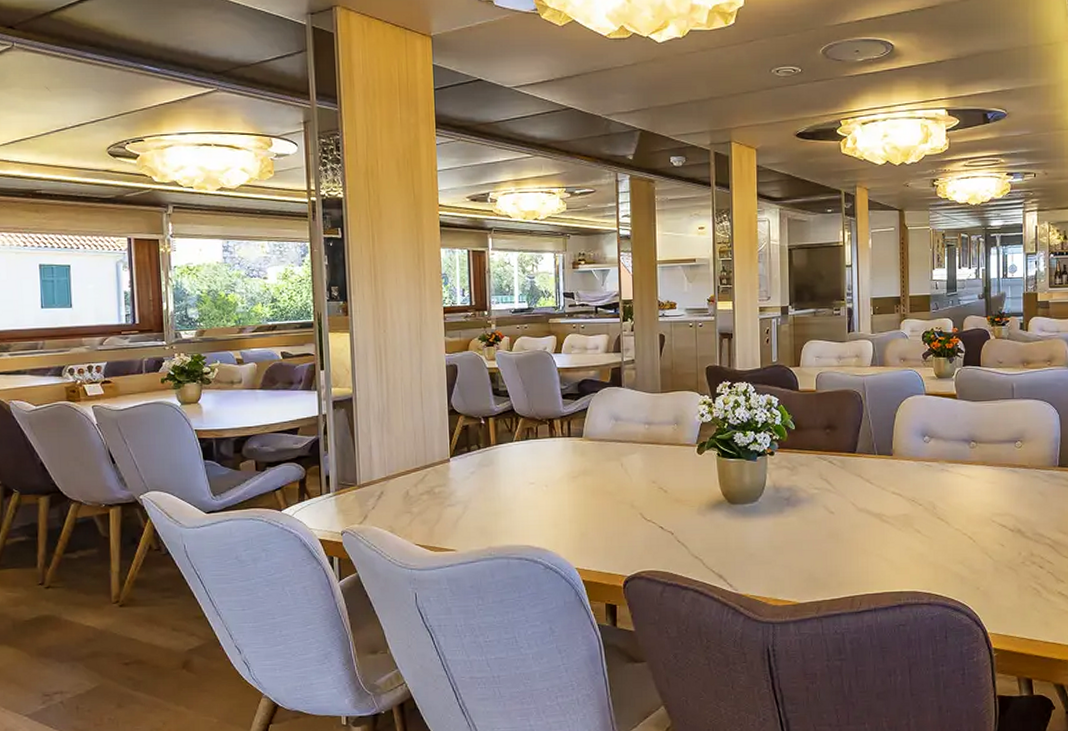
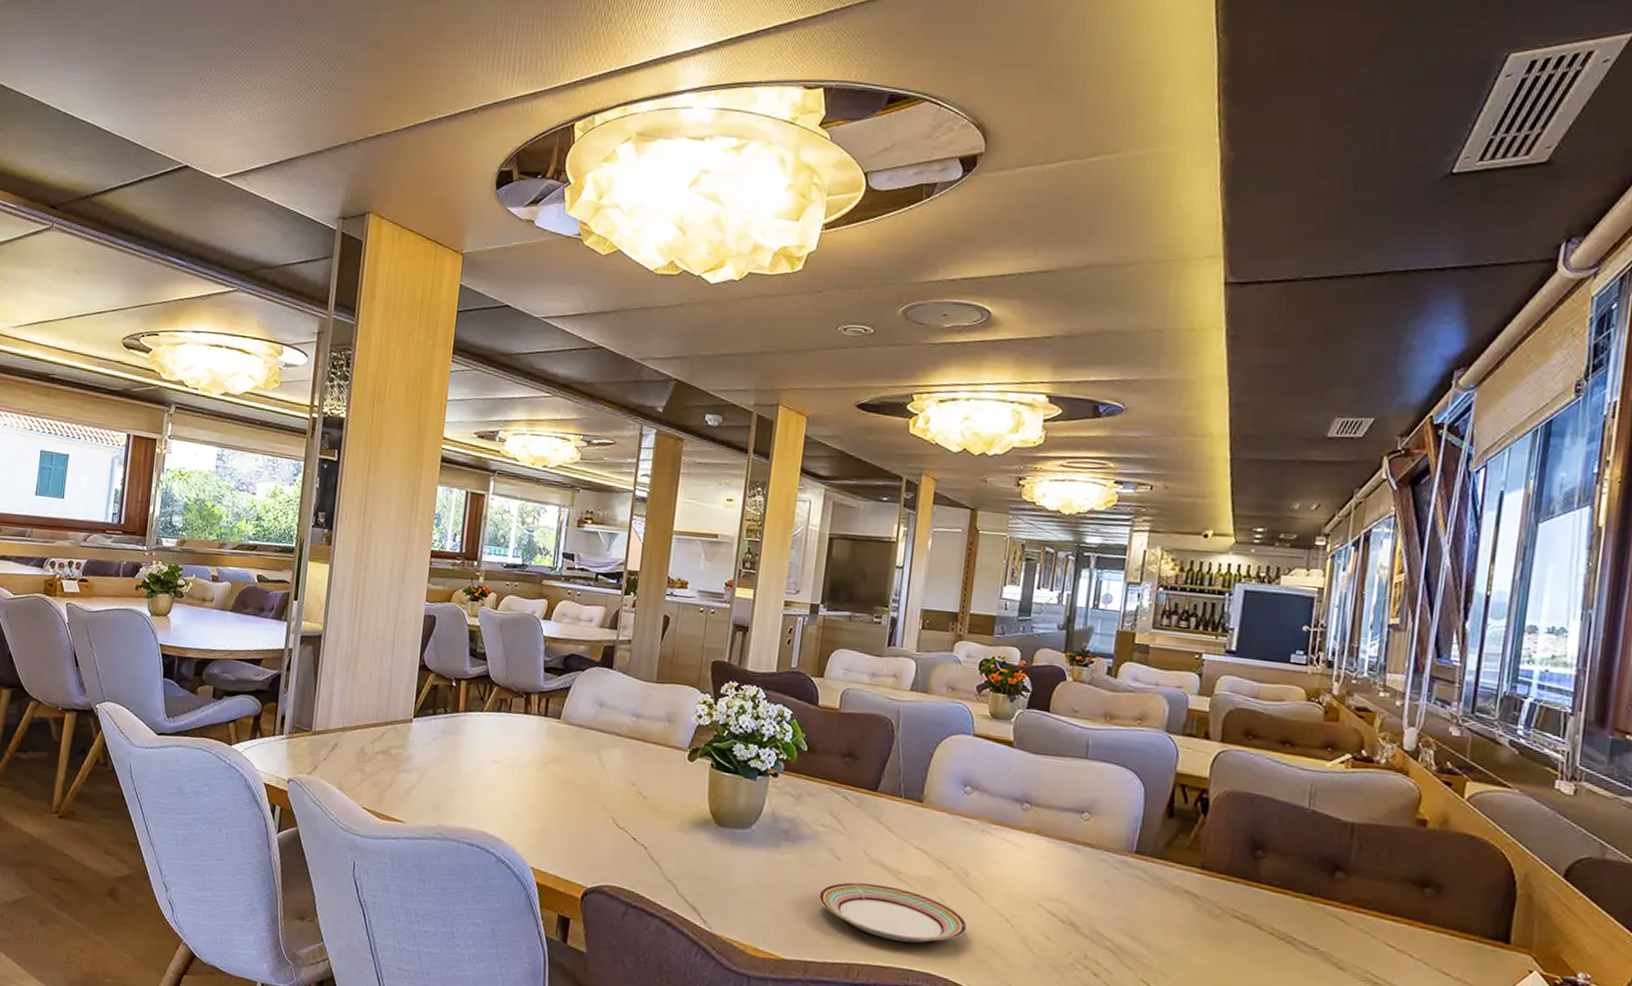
plate: none [821,528,941,571] -> present [819,882,968,943]

